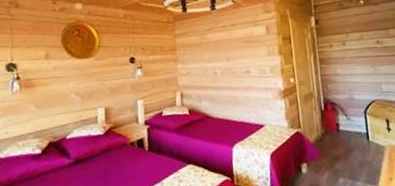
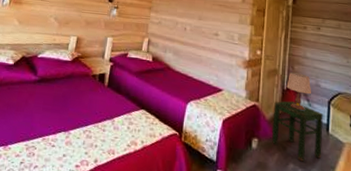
stool: none [315,119,367,174] -> present [272,101,323,162]
table lamp: none [323,91,347,126] -> present [286,72,311,110]

